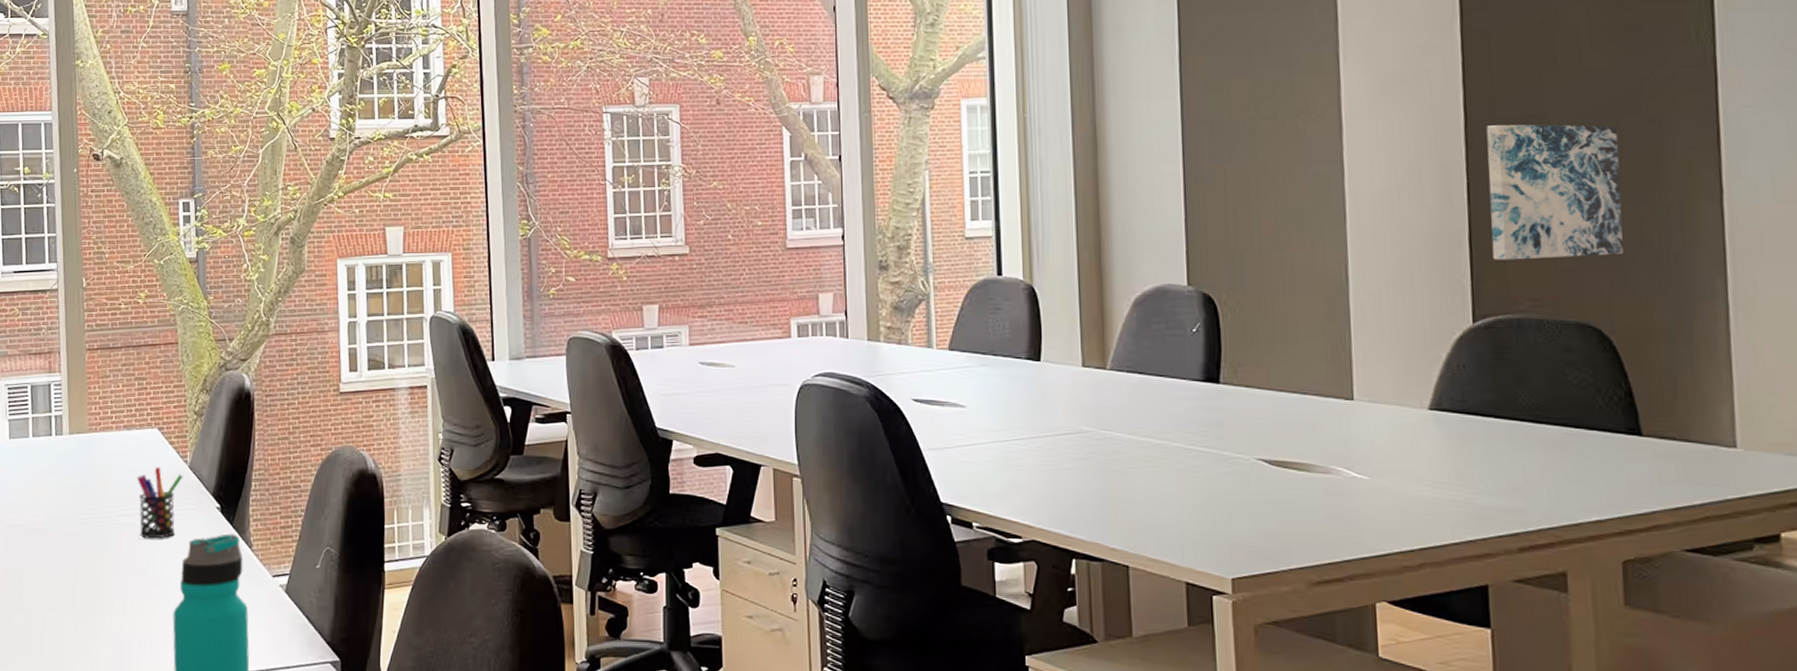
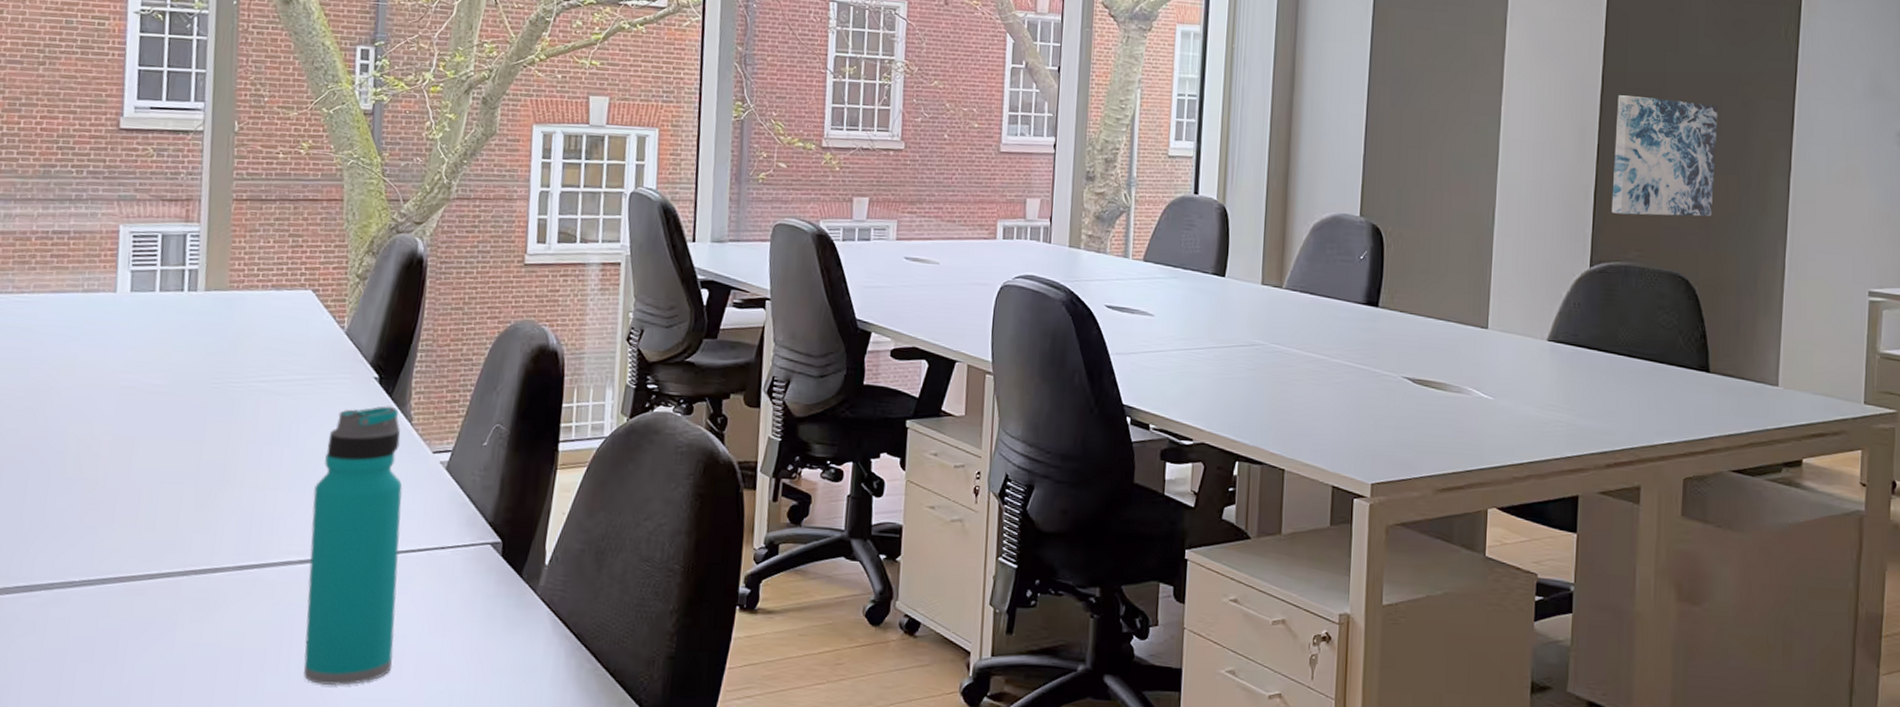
pen holder: present [137,467,183,539] -> none [282,331,338,408]

